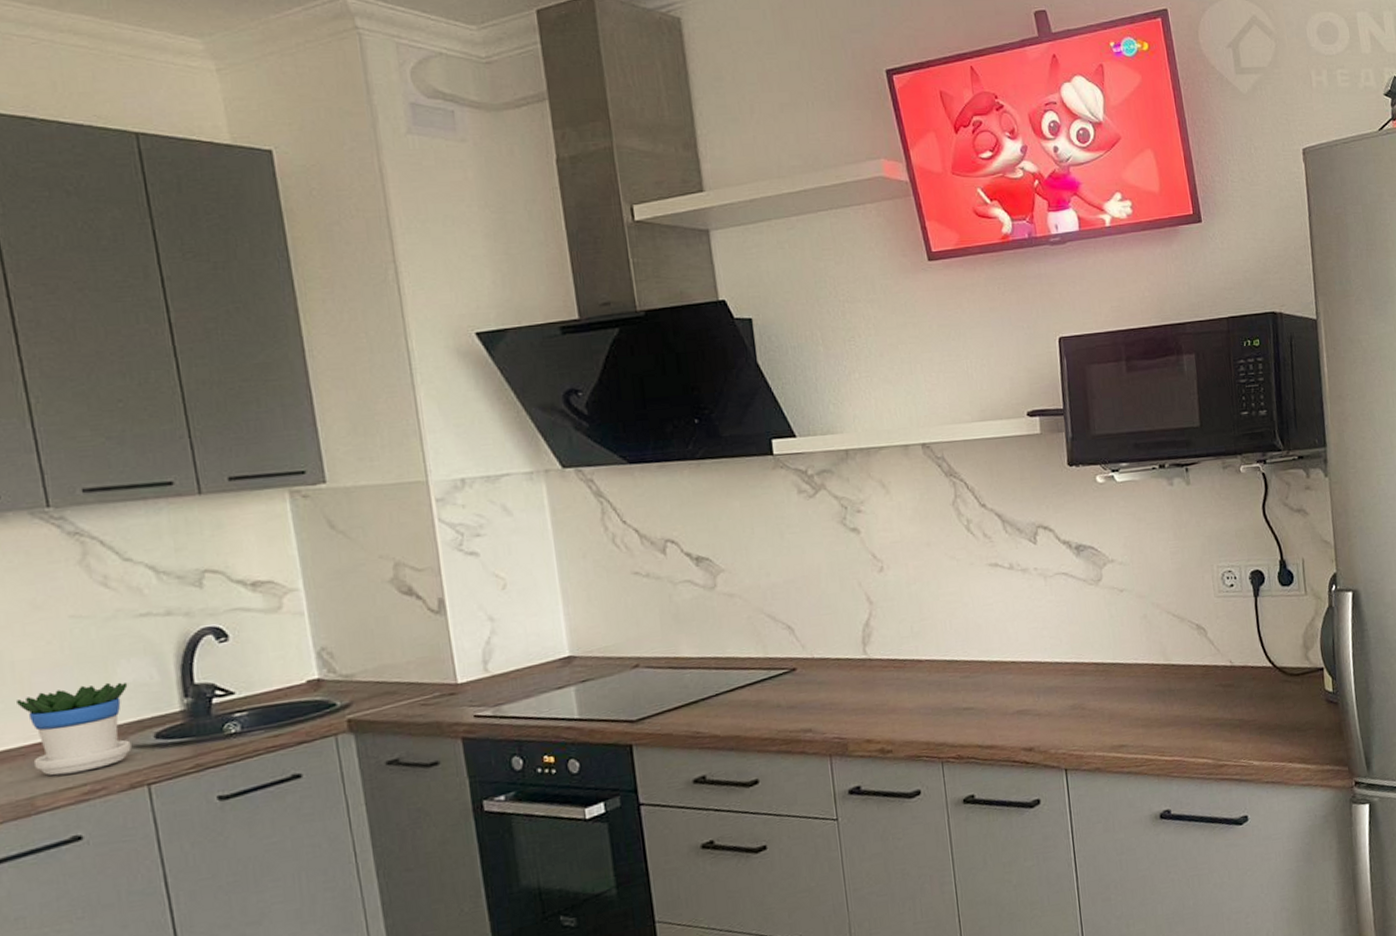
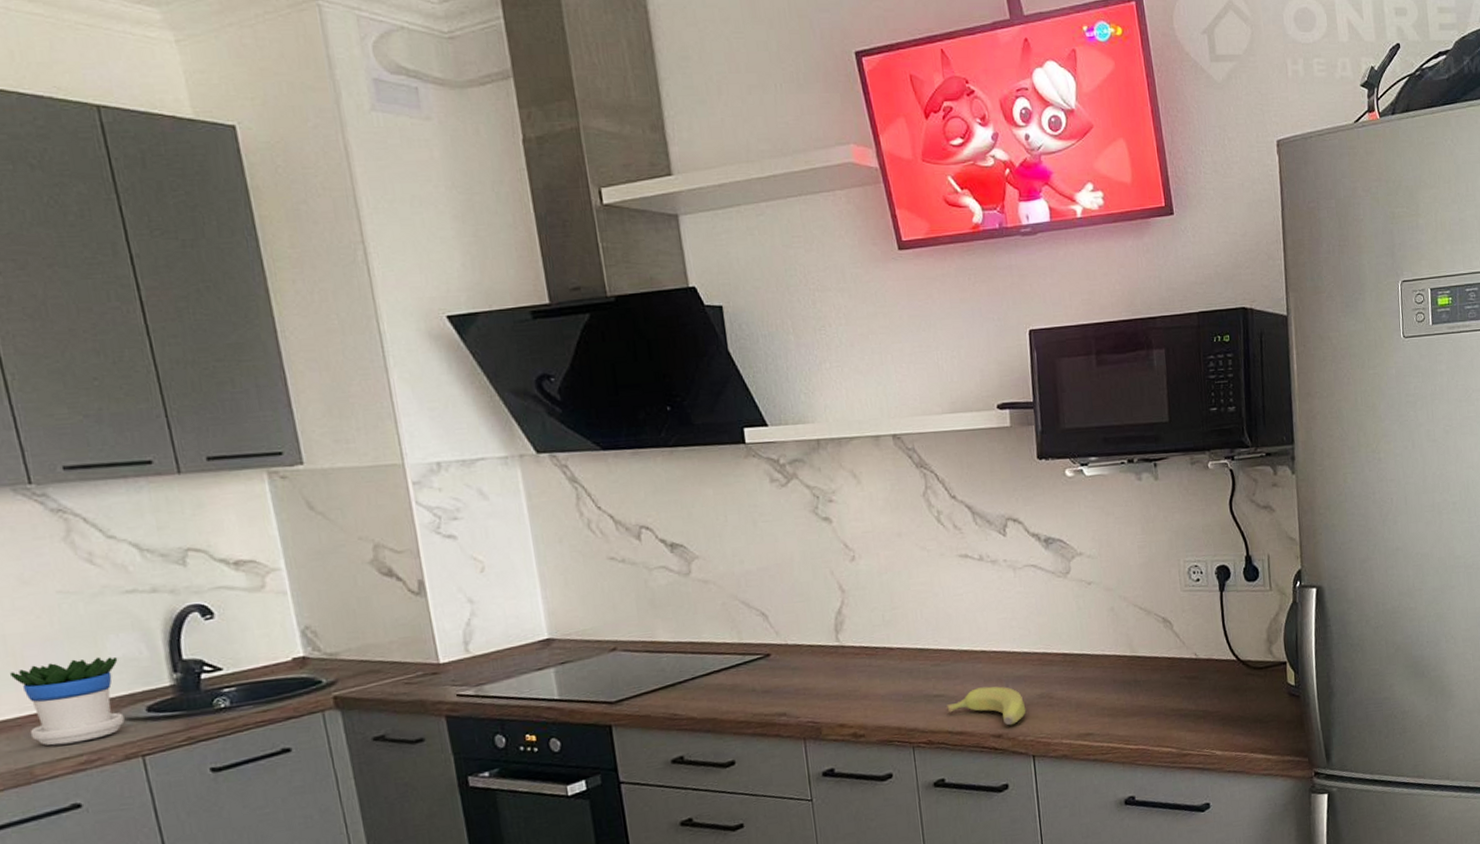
banana: none [976,698,1058,739] -> present [947,686,1026,726]

